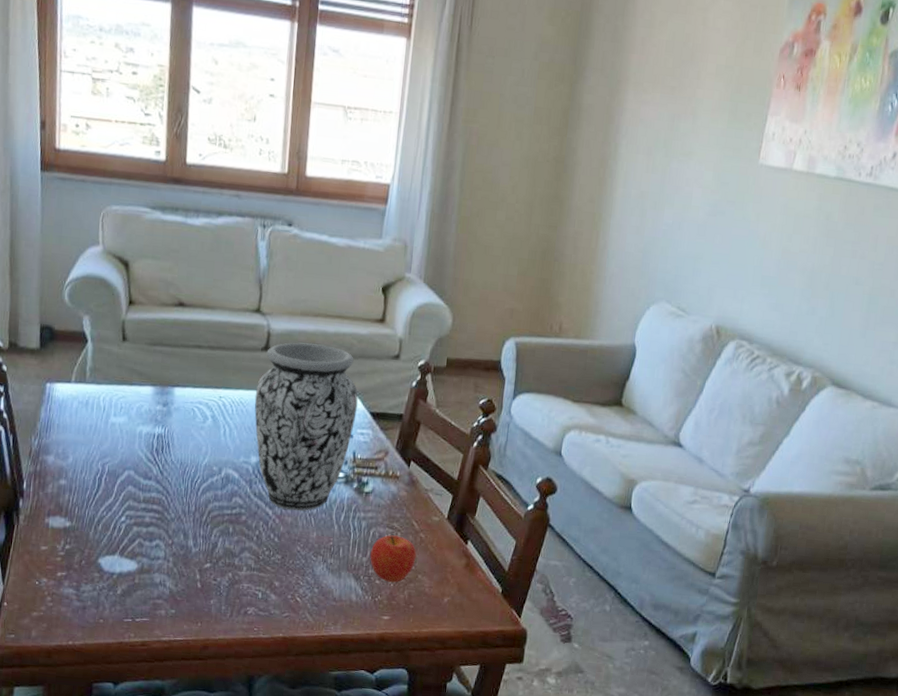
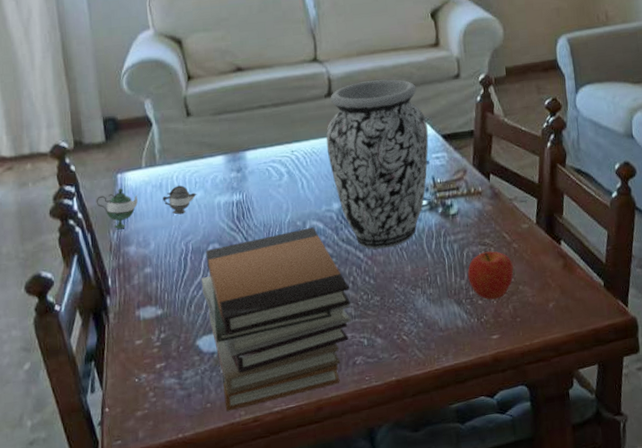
teapot: none [22,397,121,437] -> present [96,185,197,229]
book stack: none [111,474,253,631] -> present [201,227,351,412]

